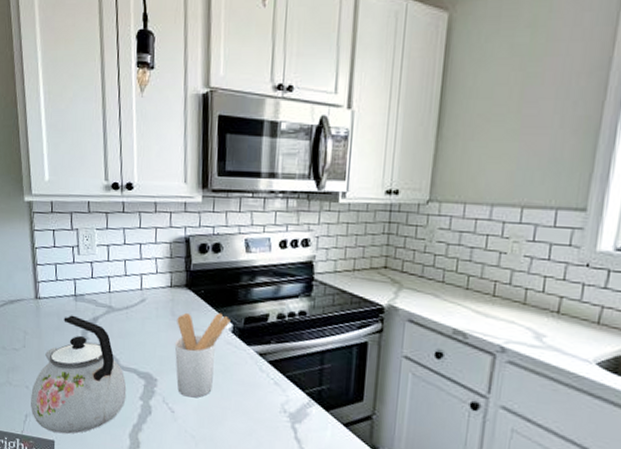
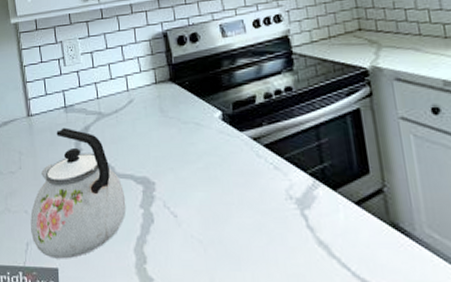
utensil holder: present [174,312,231,398] -> none [166,102,219,197]

